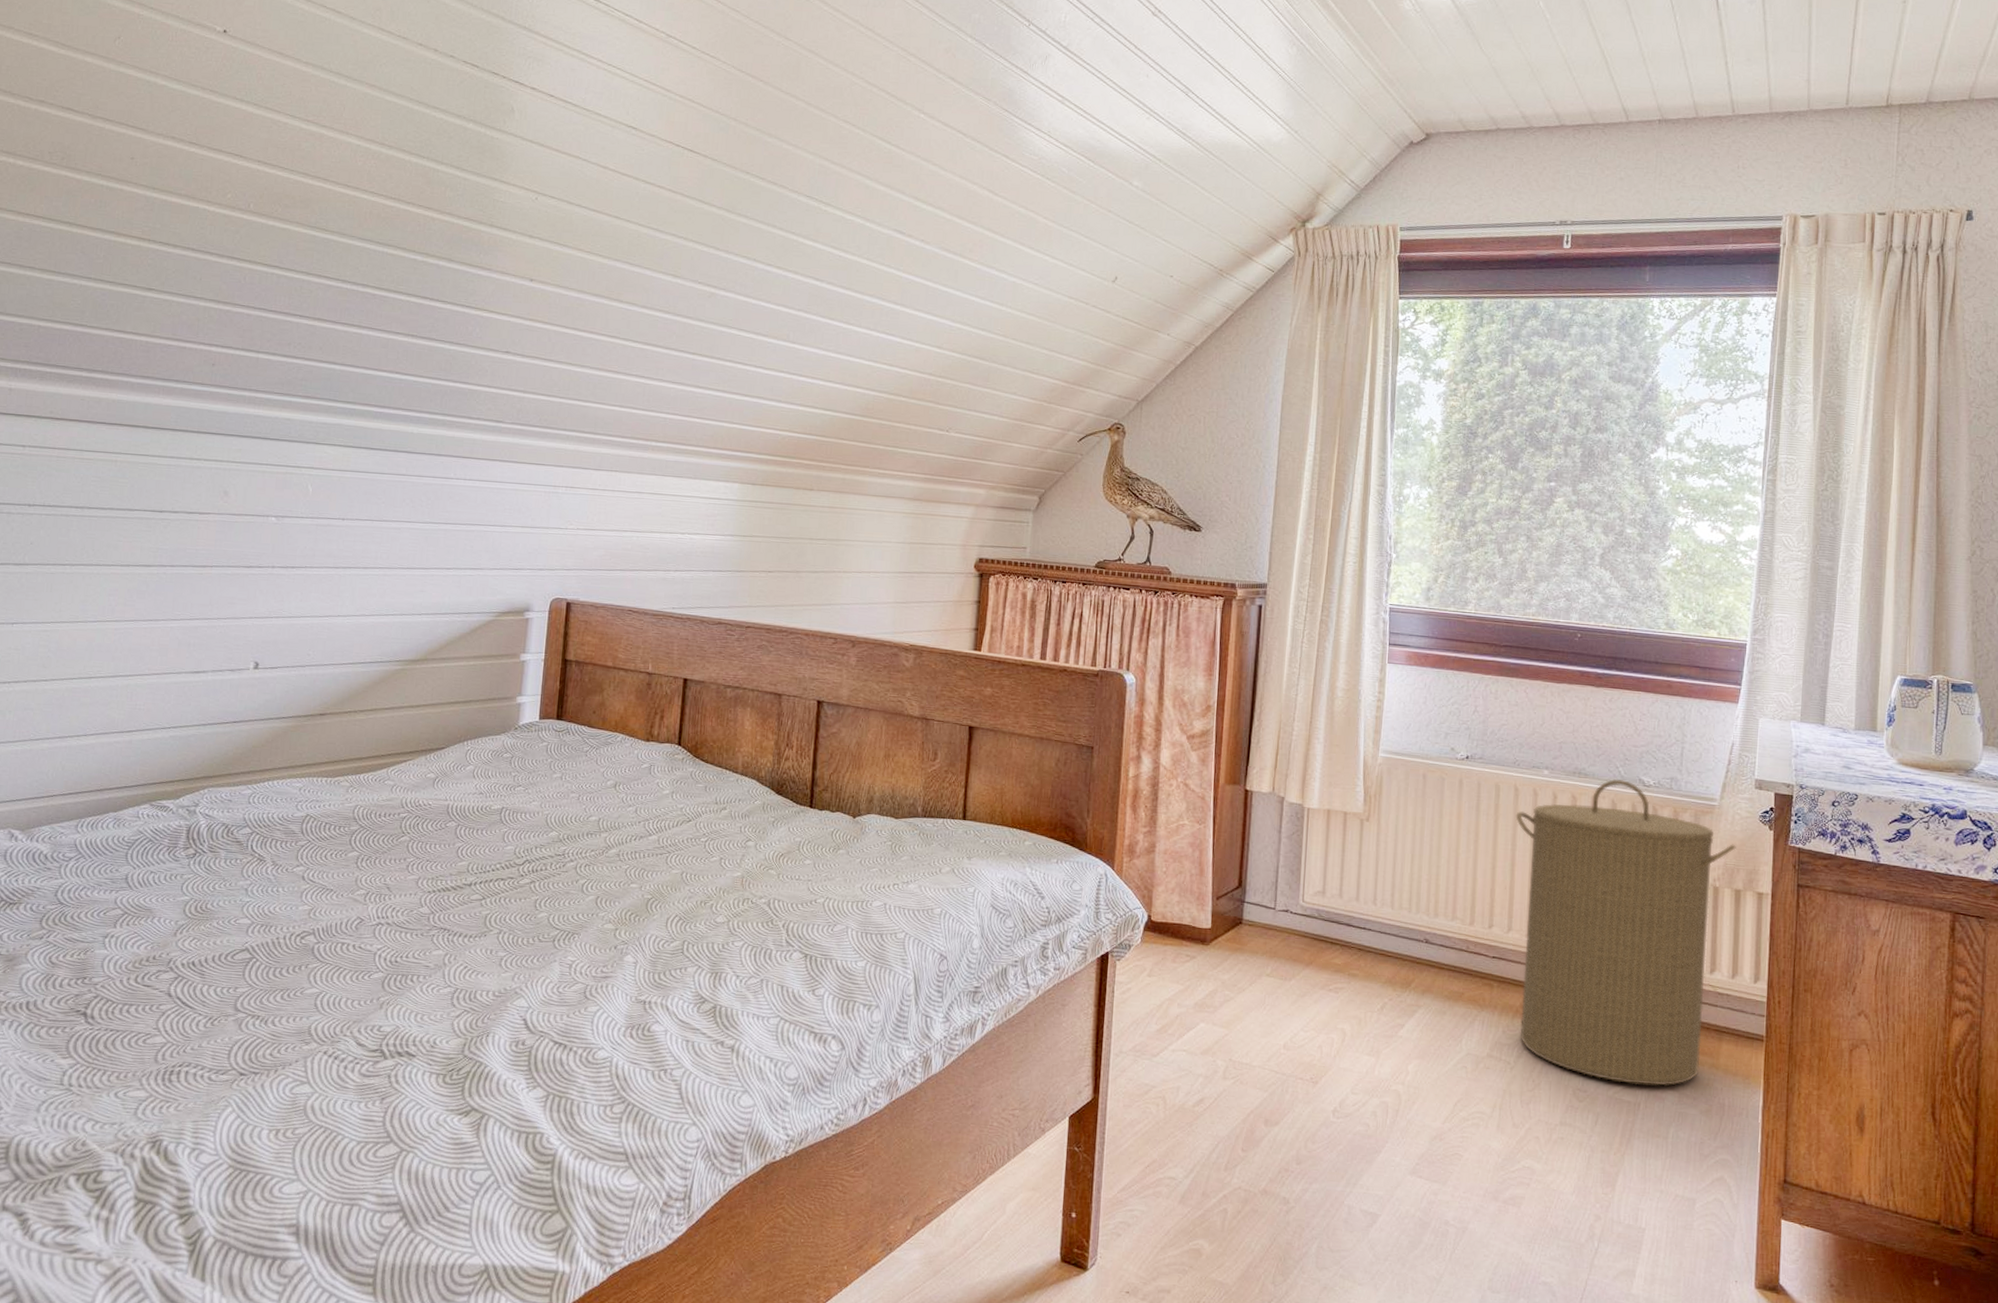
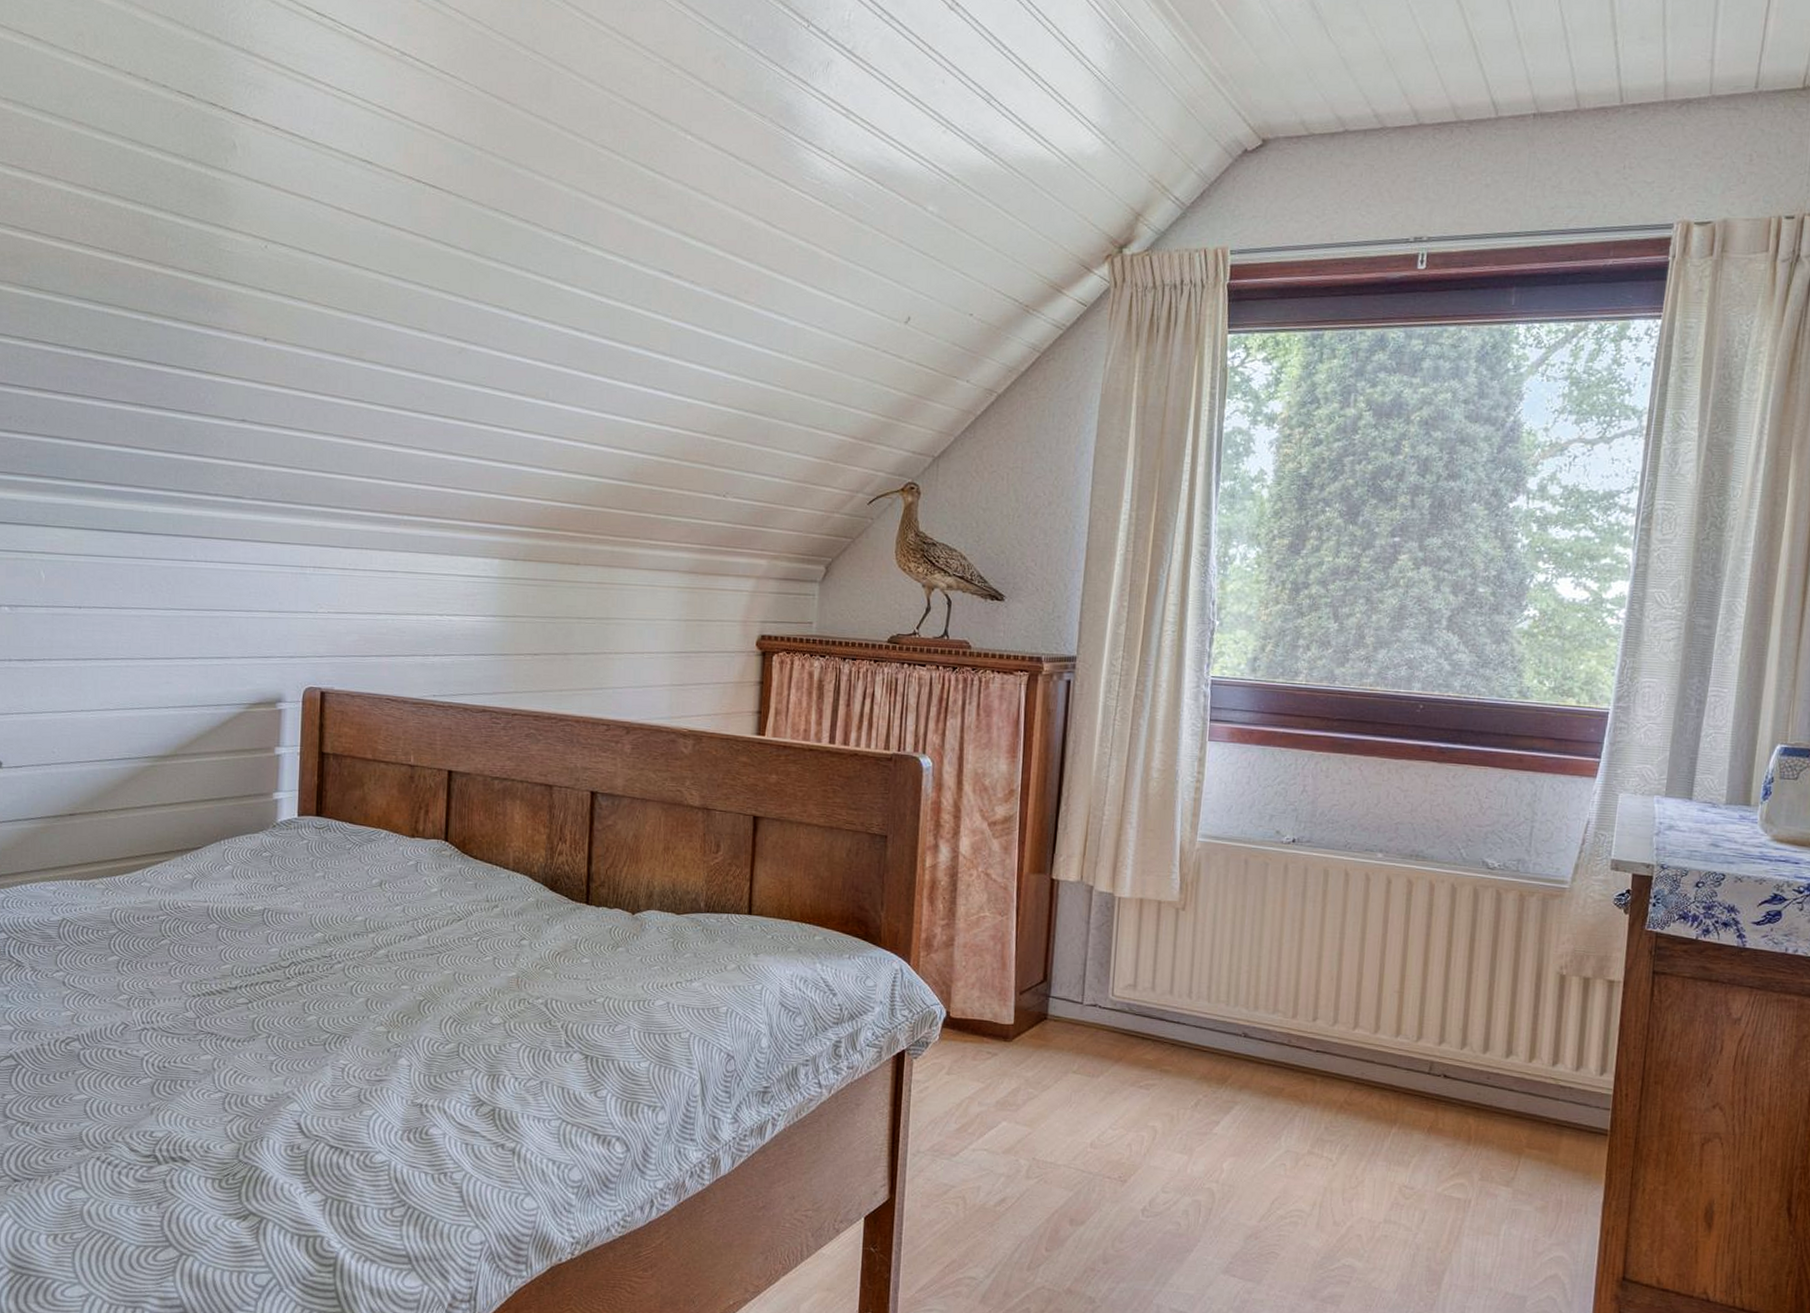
laundry hamper: present [1515,778,1736,1086] -> none [1343,861,1587,1183]

